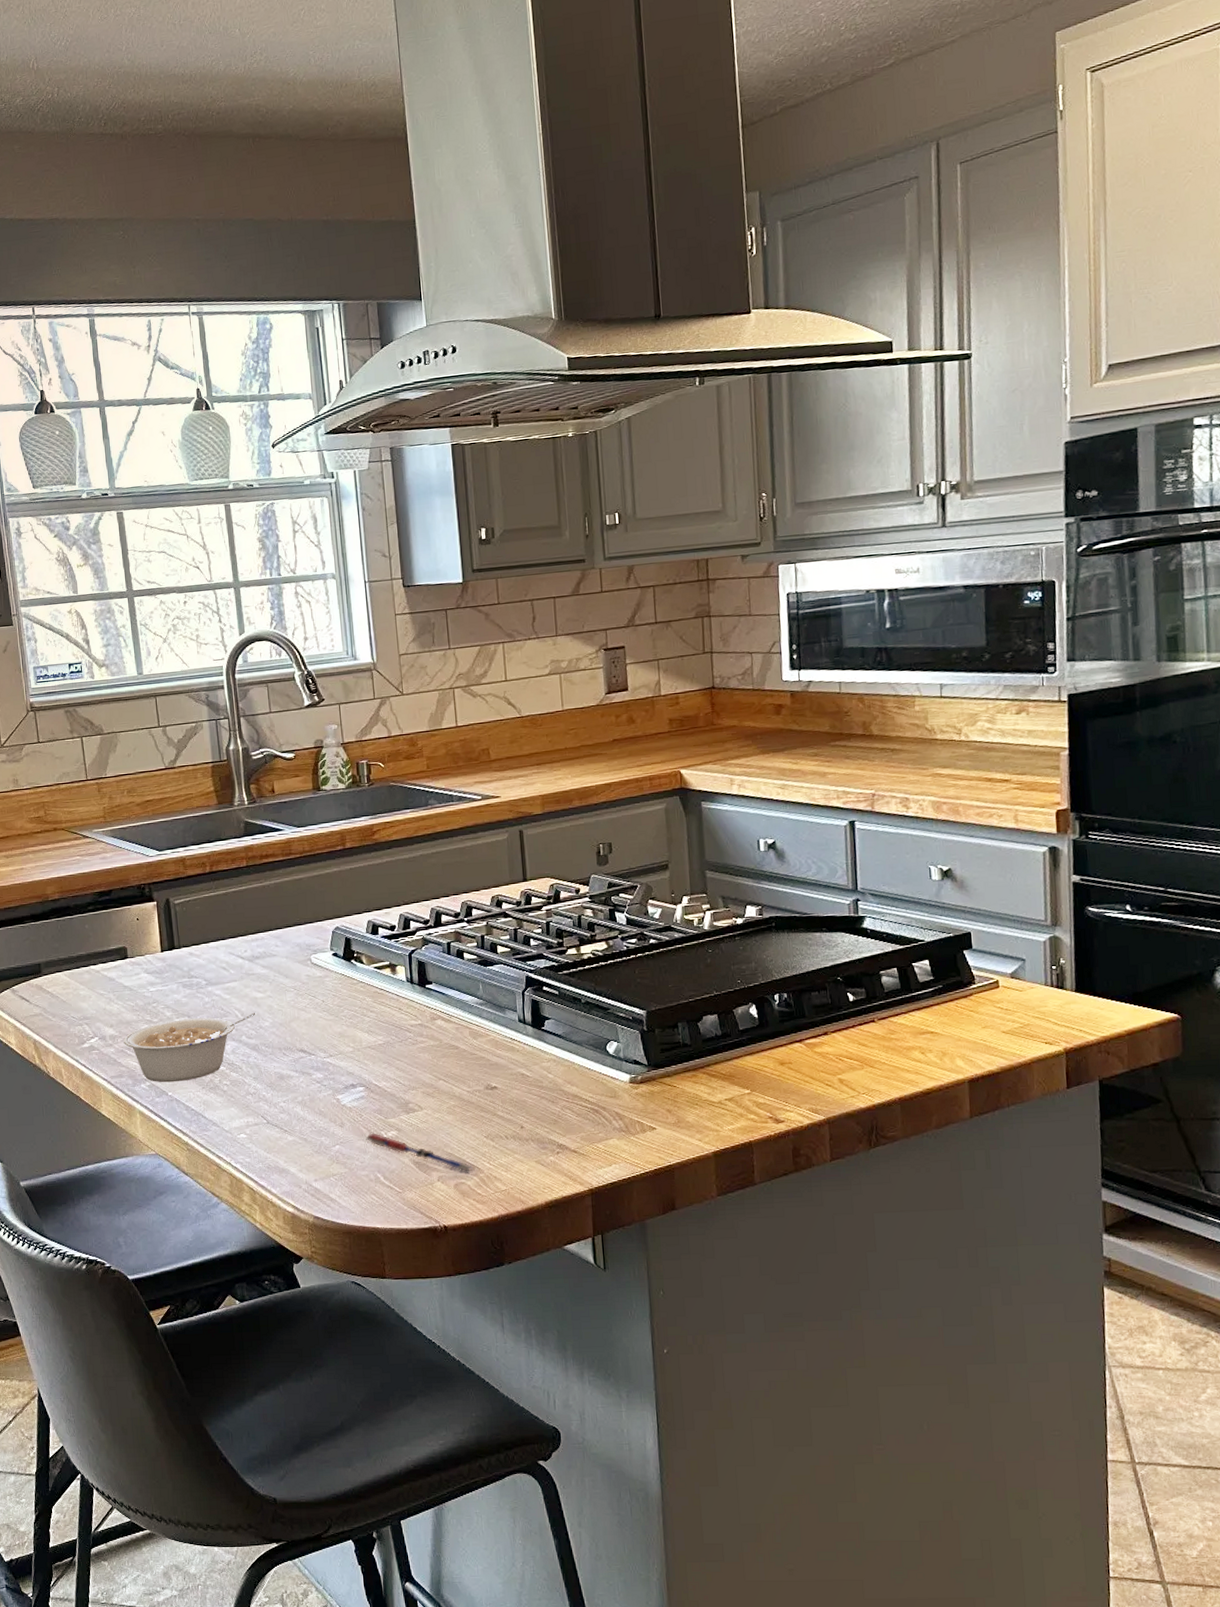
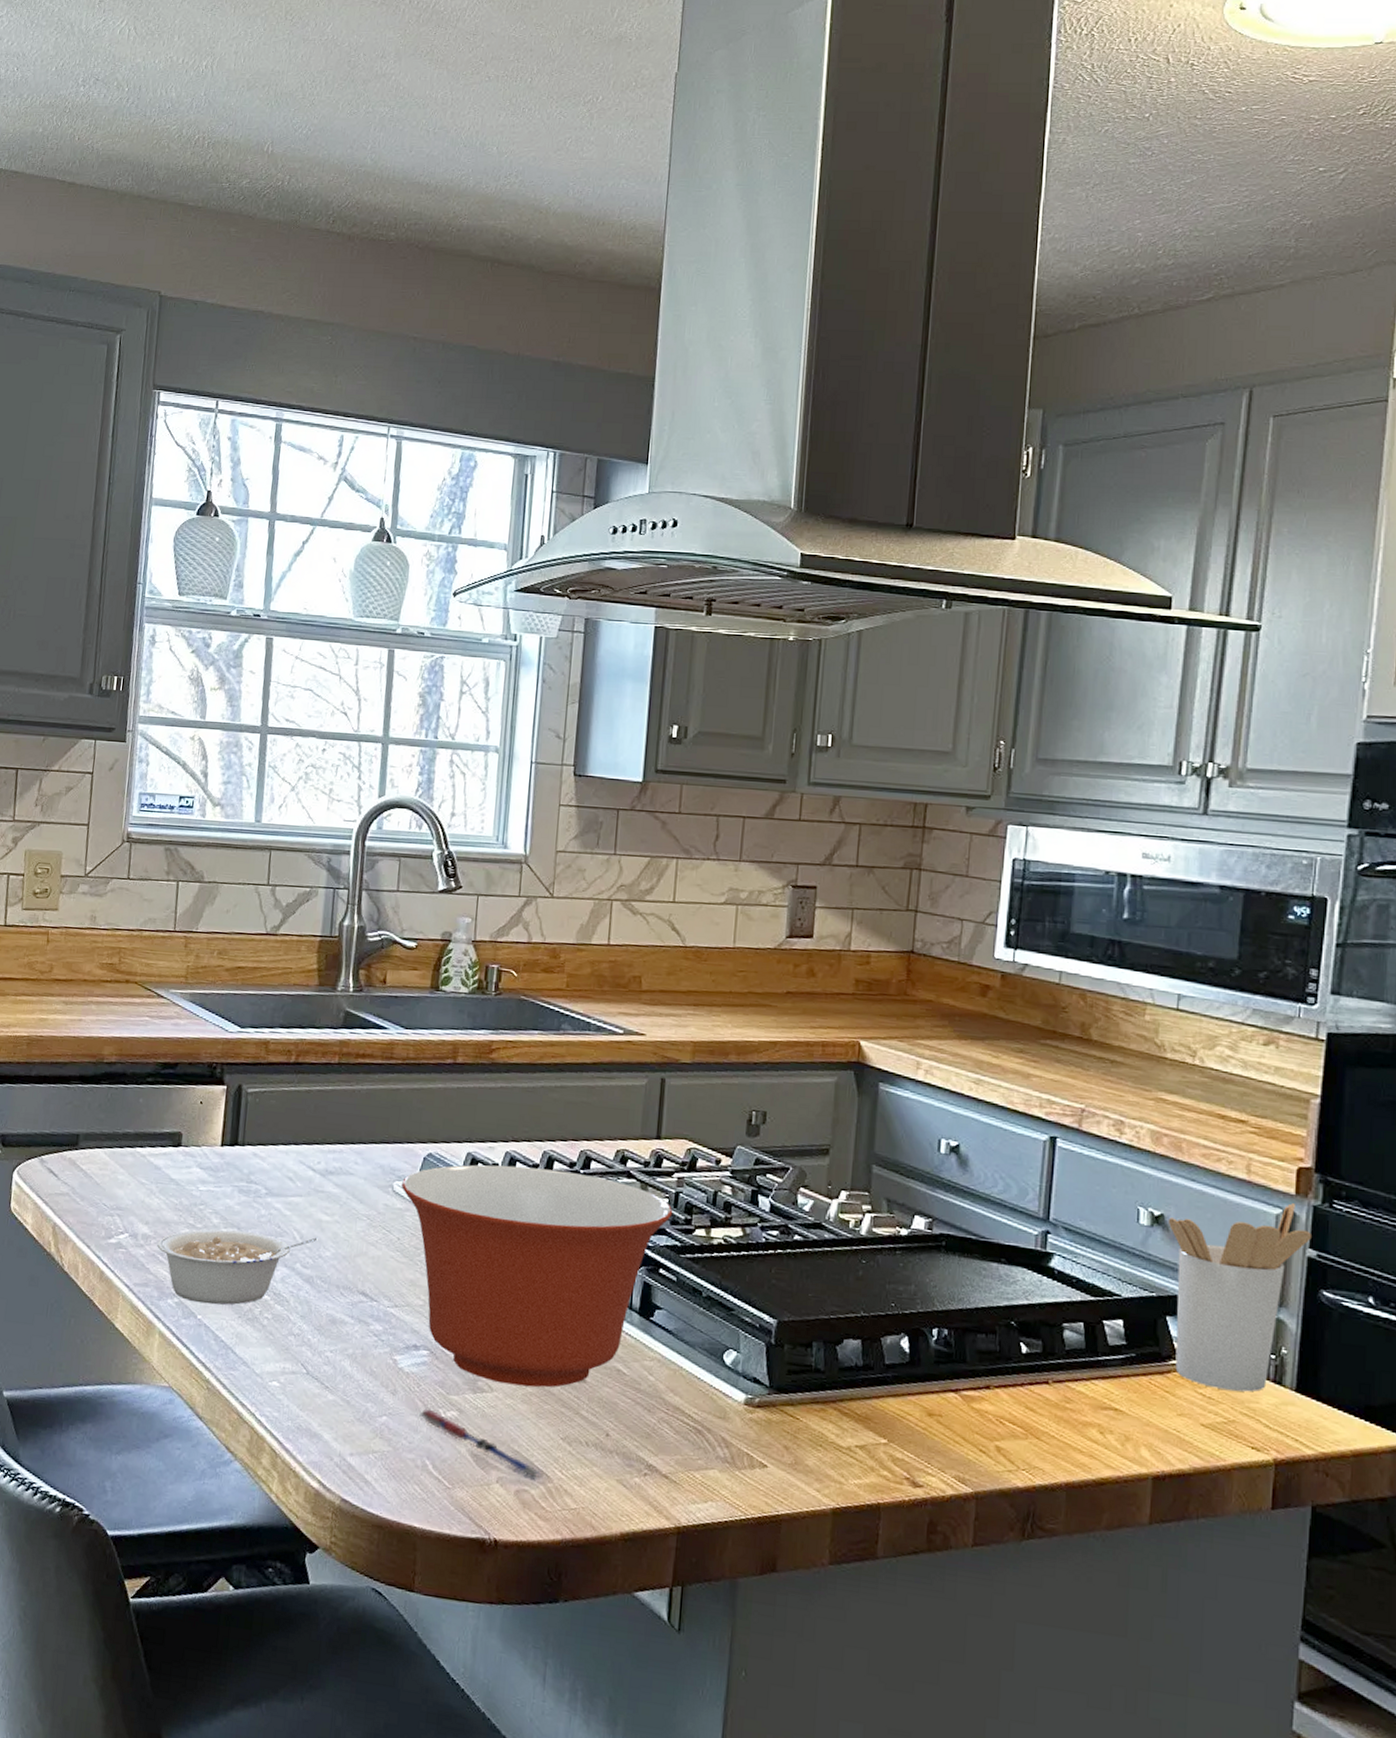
mixing bowl: none [317,921,547,1102] -> present [401,1164,673,1388]
utensil holder: none [955,840,1074,1001] -> present [1168,1203,1311,1392]

